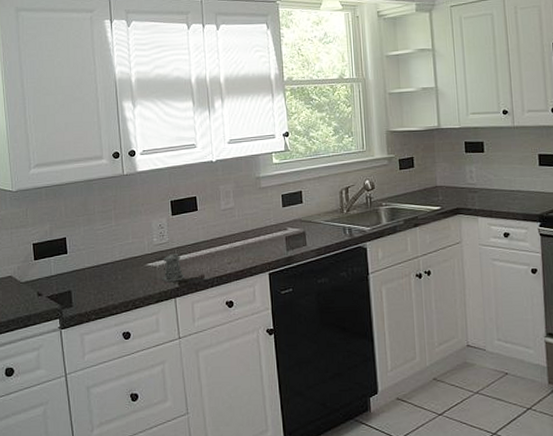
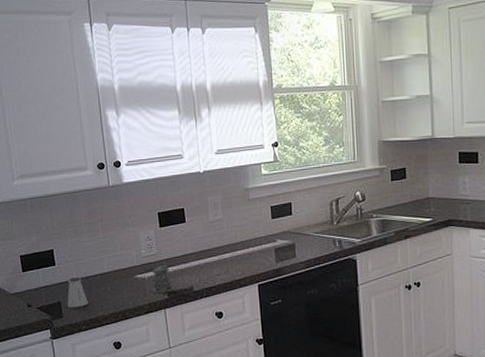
saltshaker: none [77,265,98,297] -> present [67,277,88,308]

